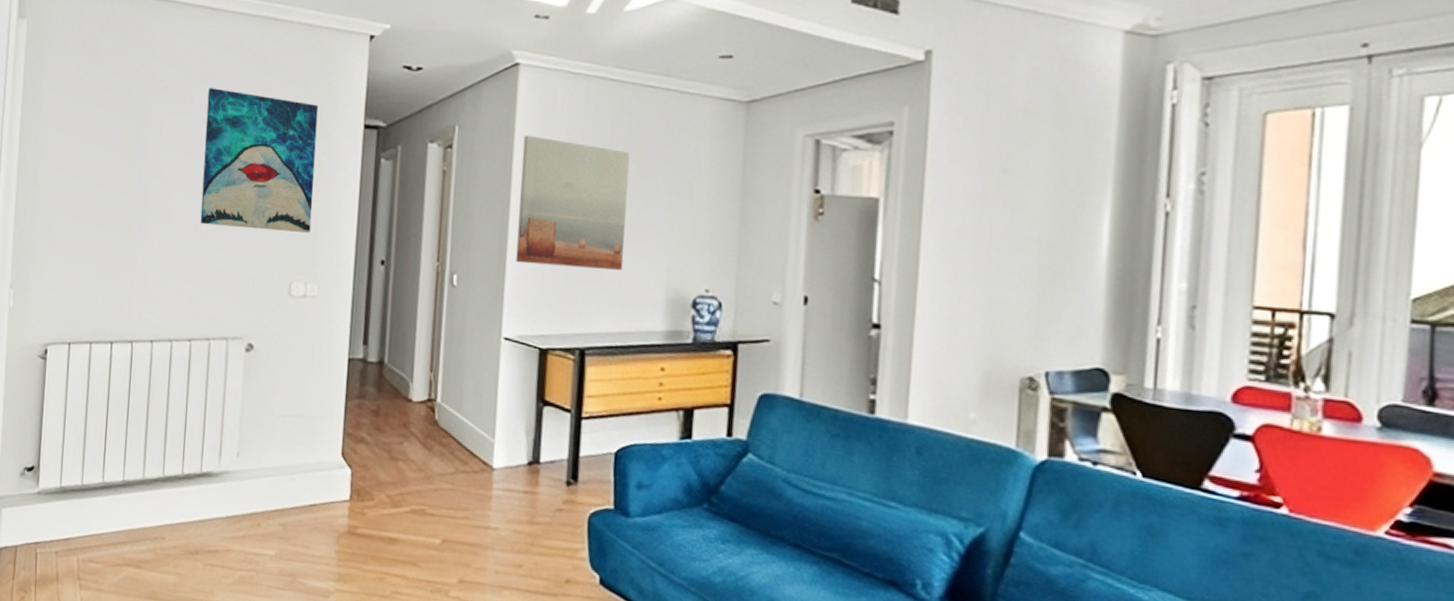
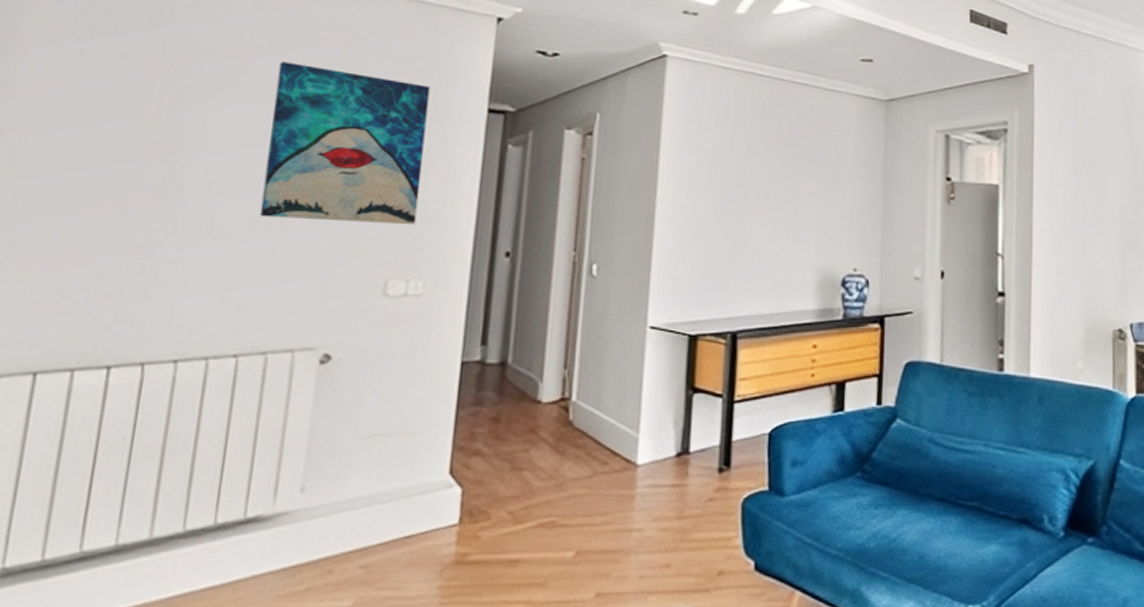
wall art: present [516,135,630,270] -> none [663,124,780,254]

